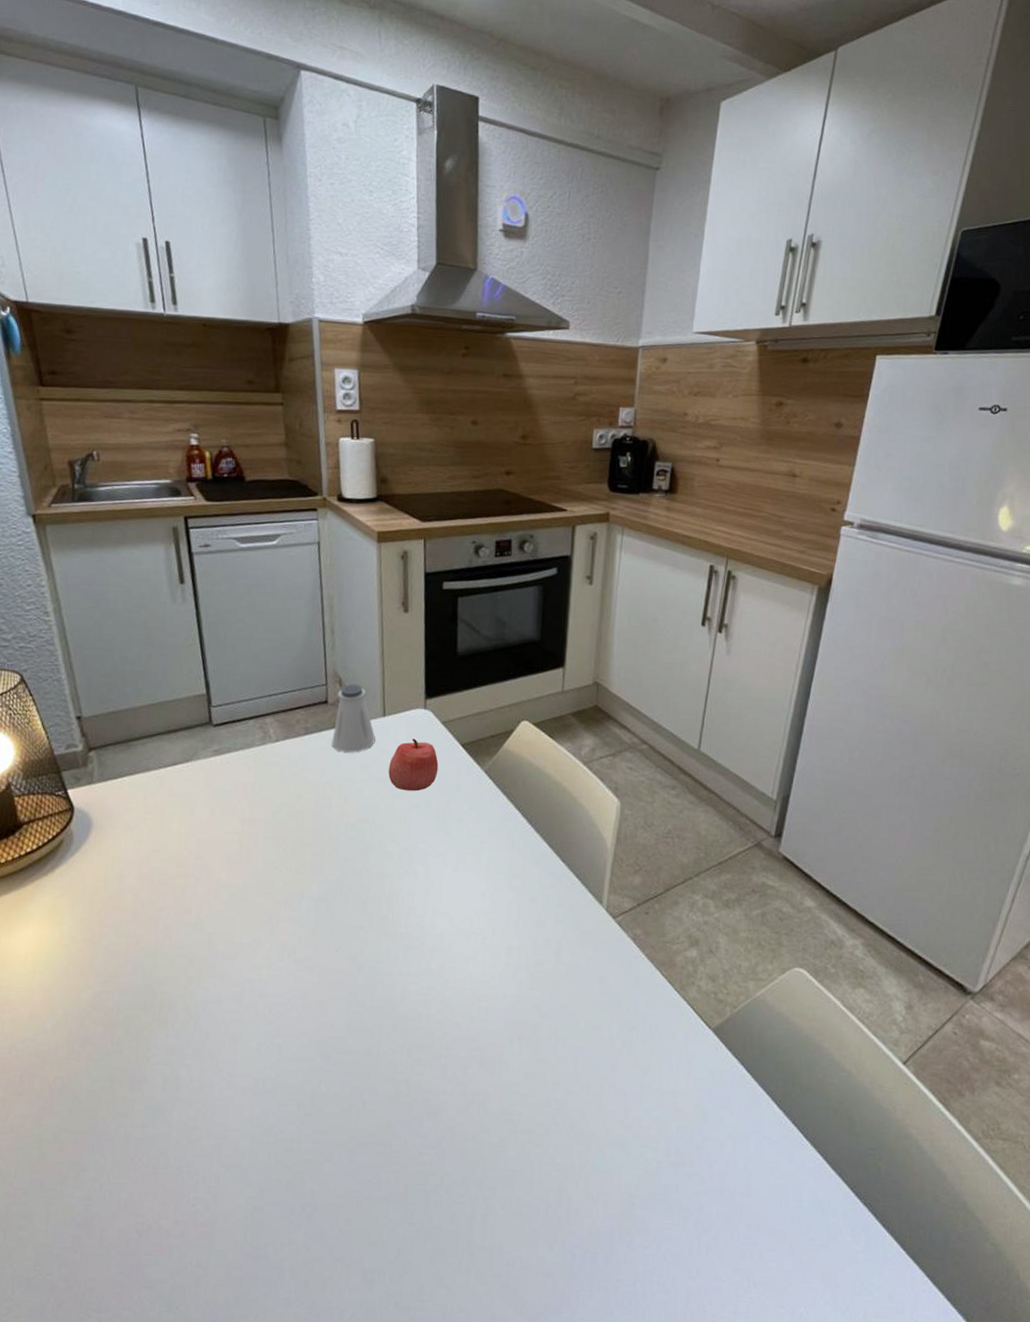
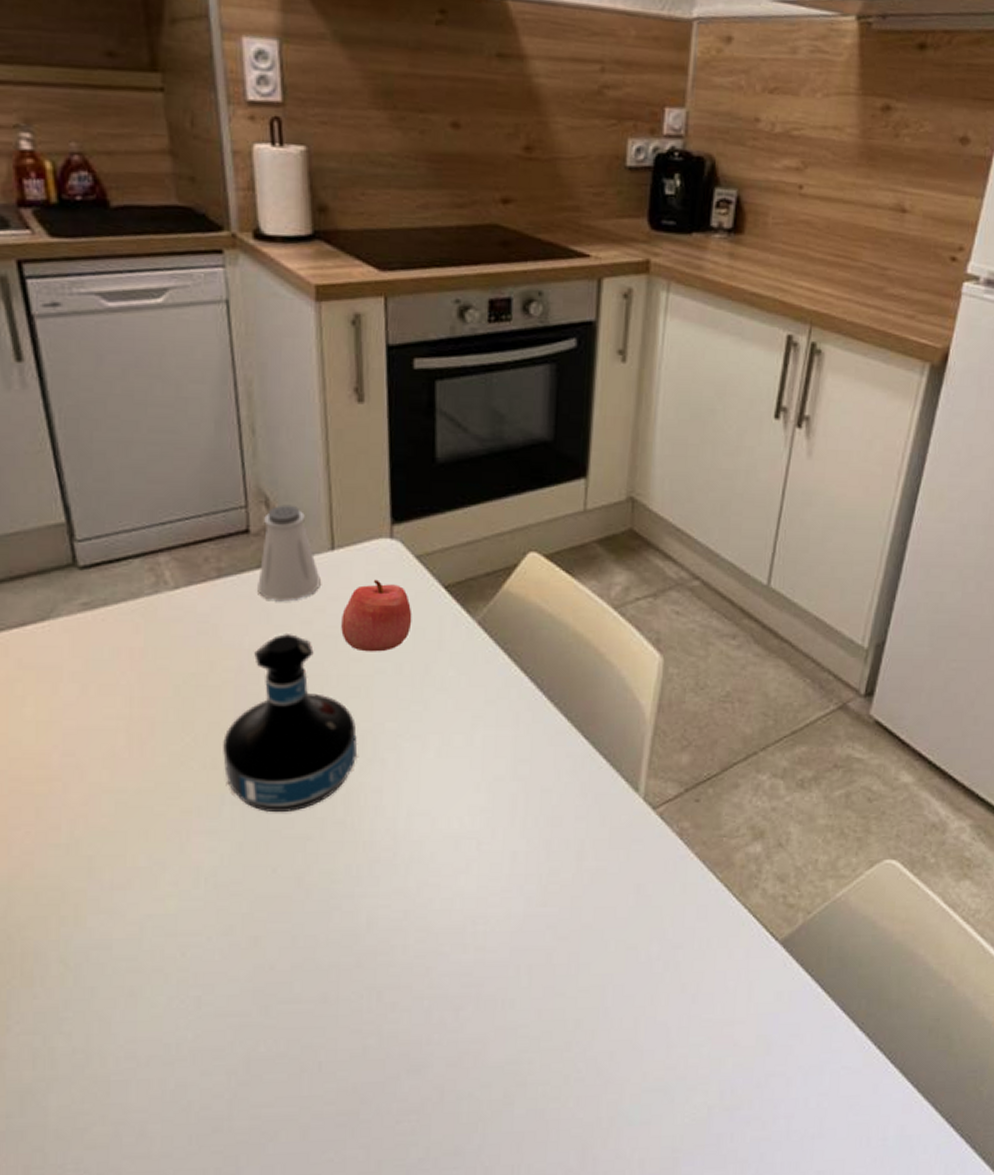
tequila bottle: none [304,775,398,908] -> present [223,632,358,813]

